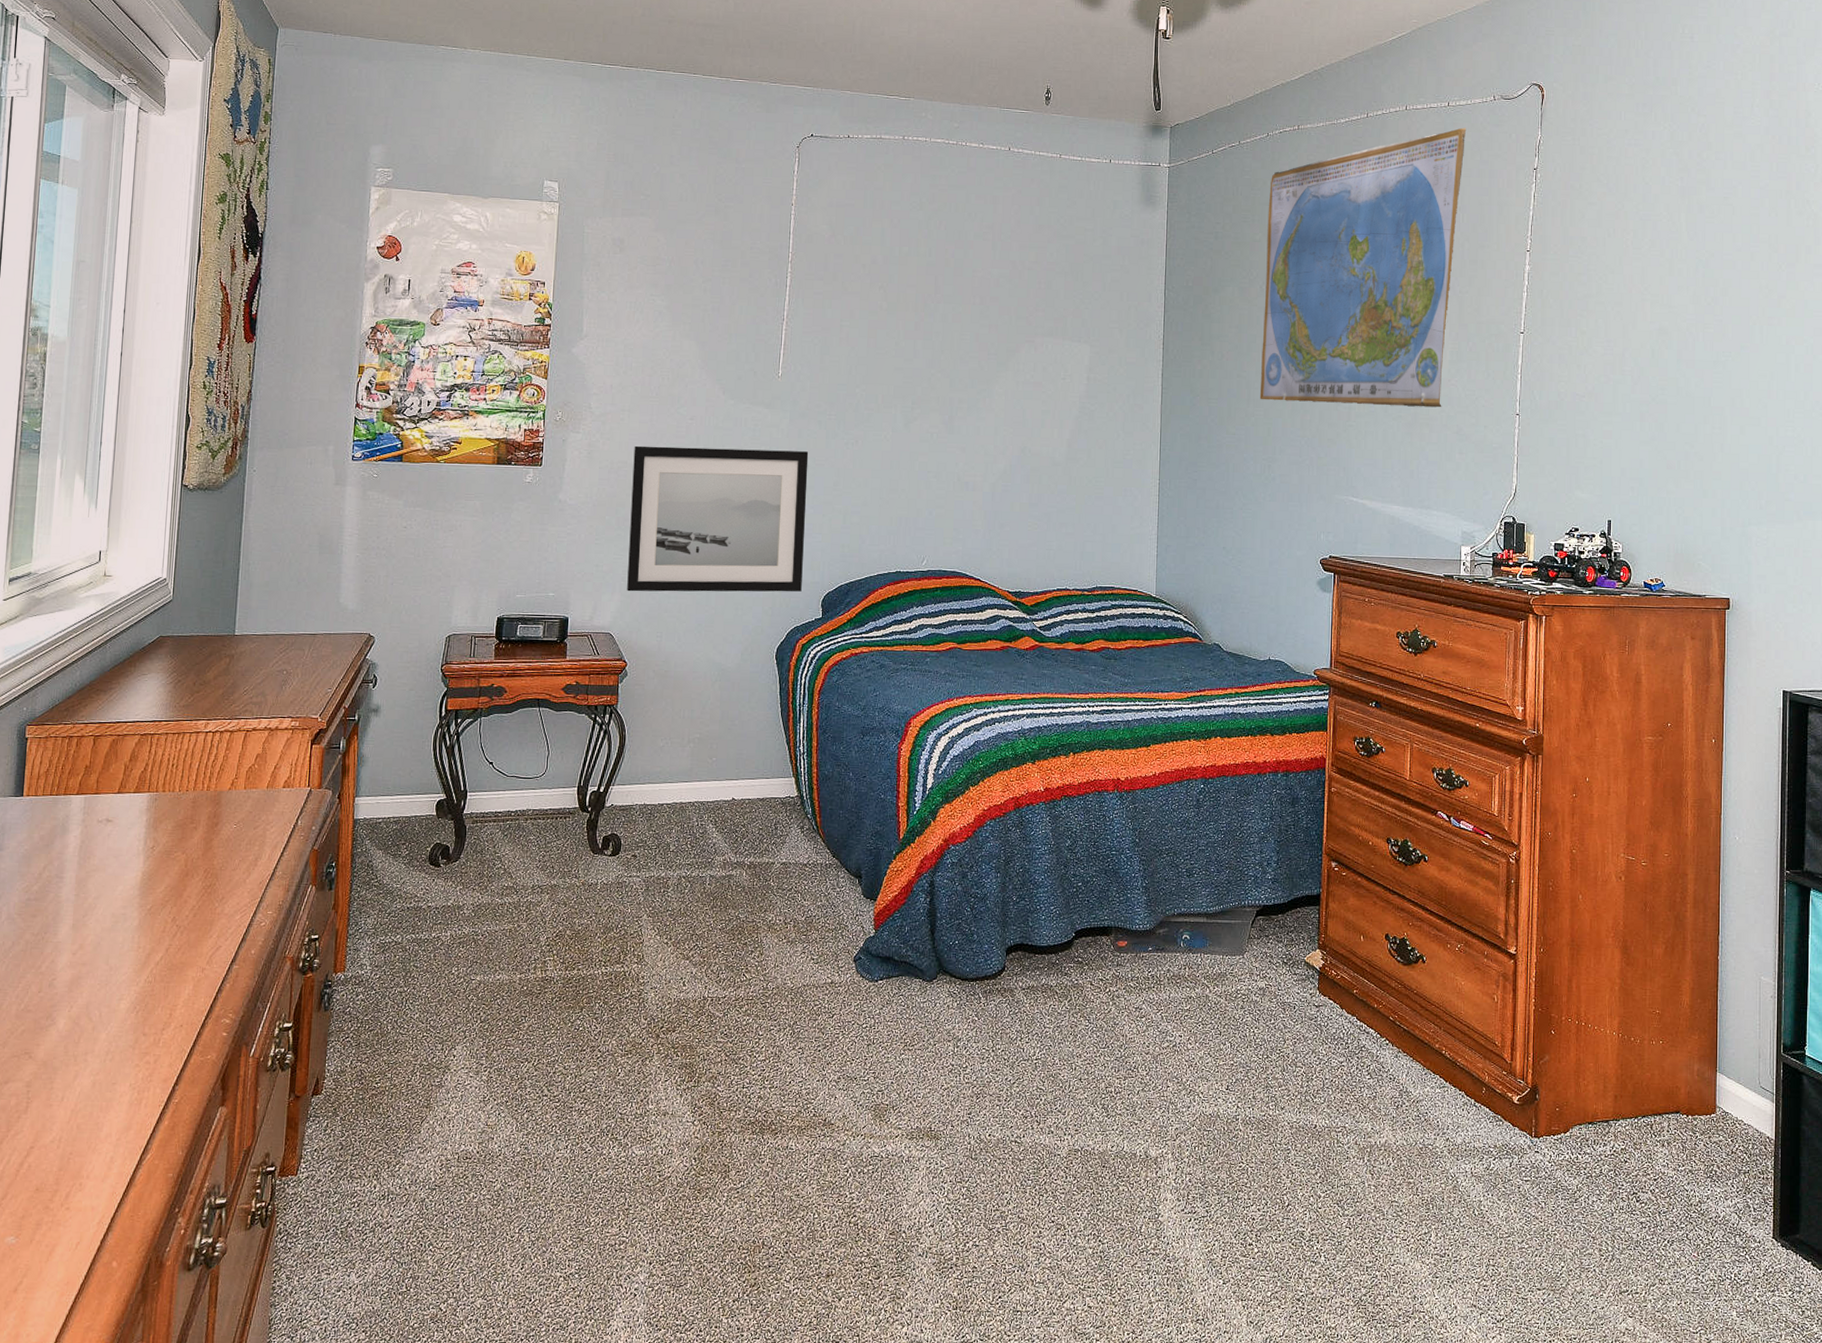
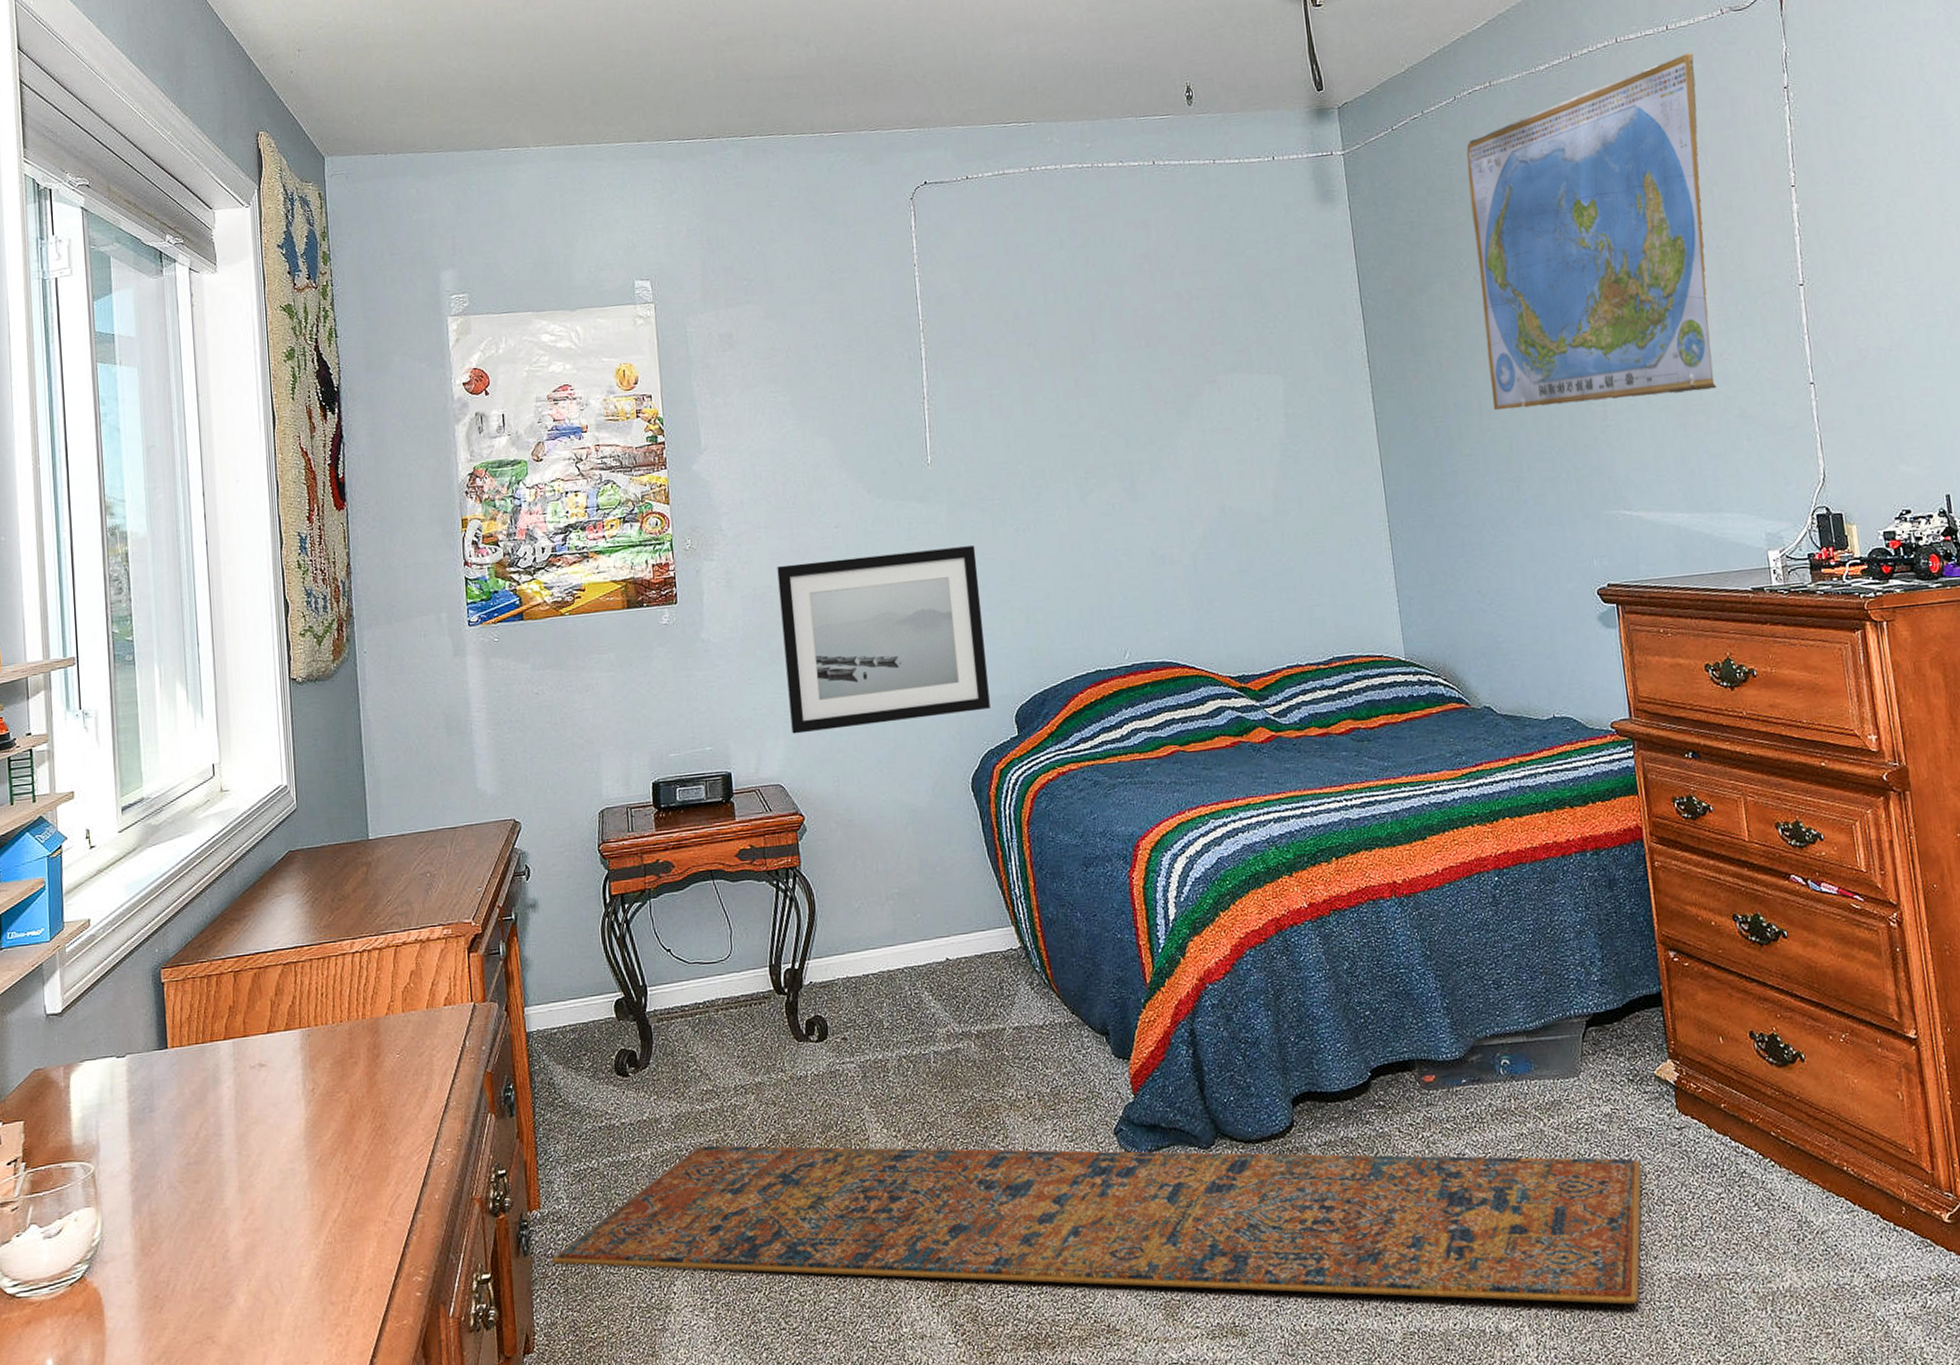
rug: none [348,933,1283,1144] -> present [551,1145,1642,1304]

